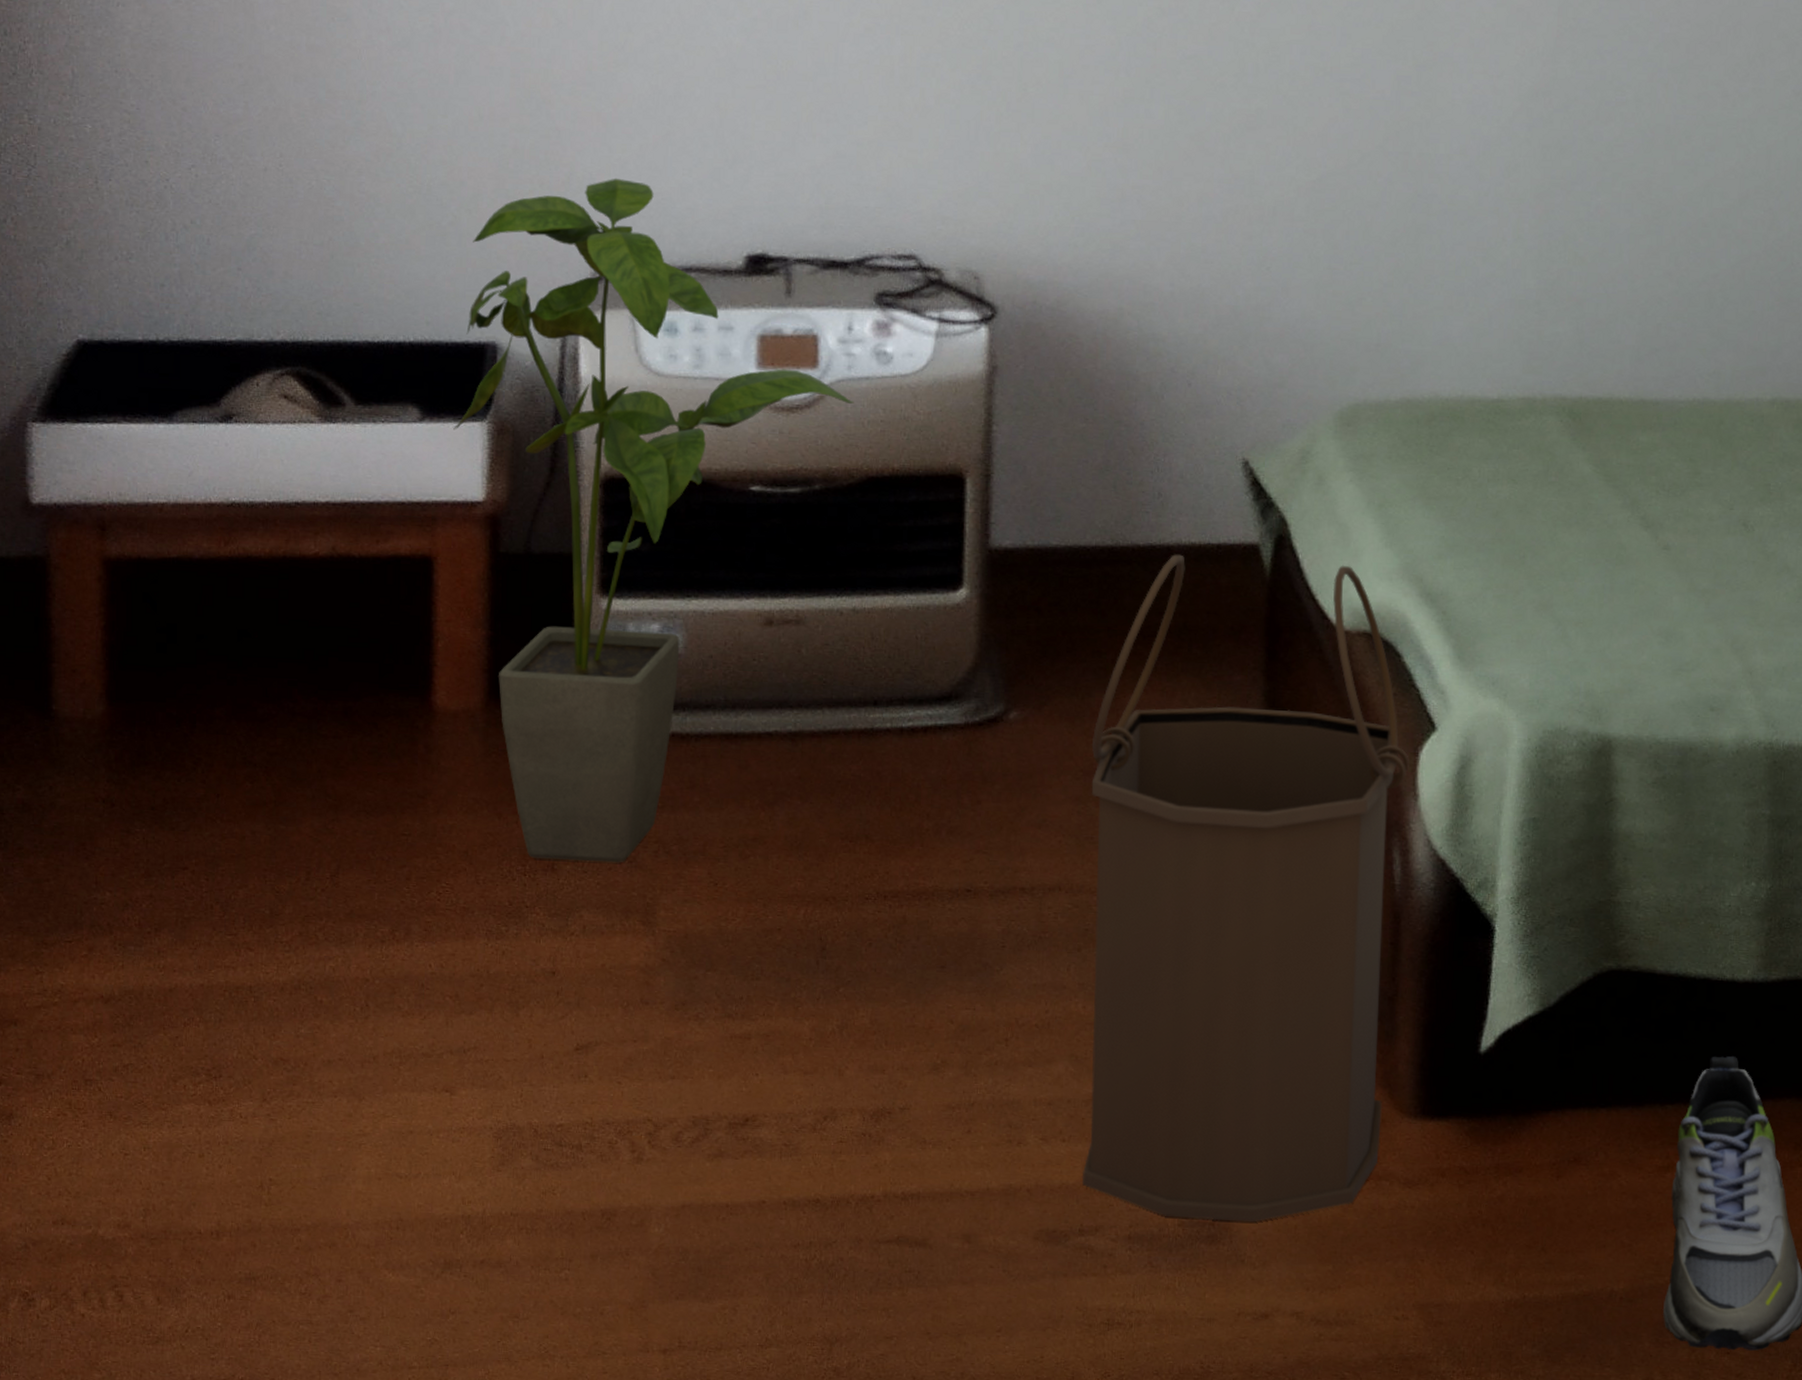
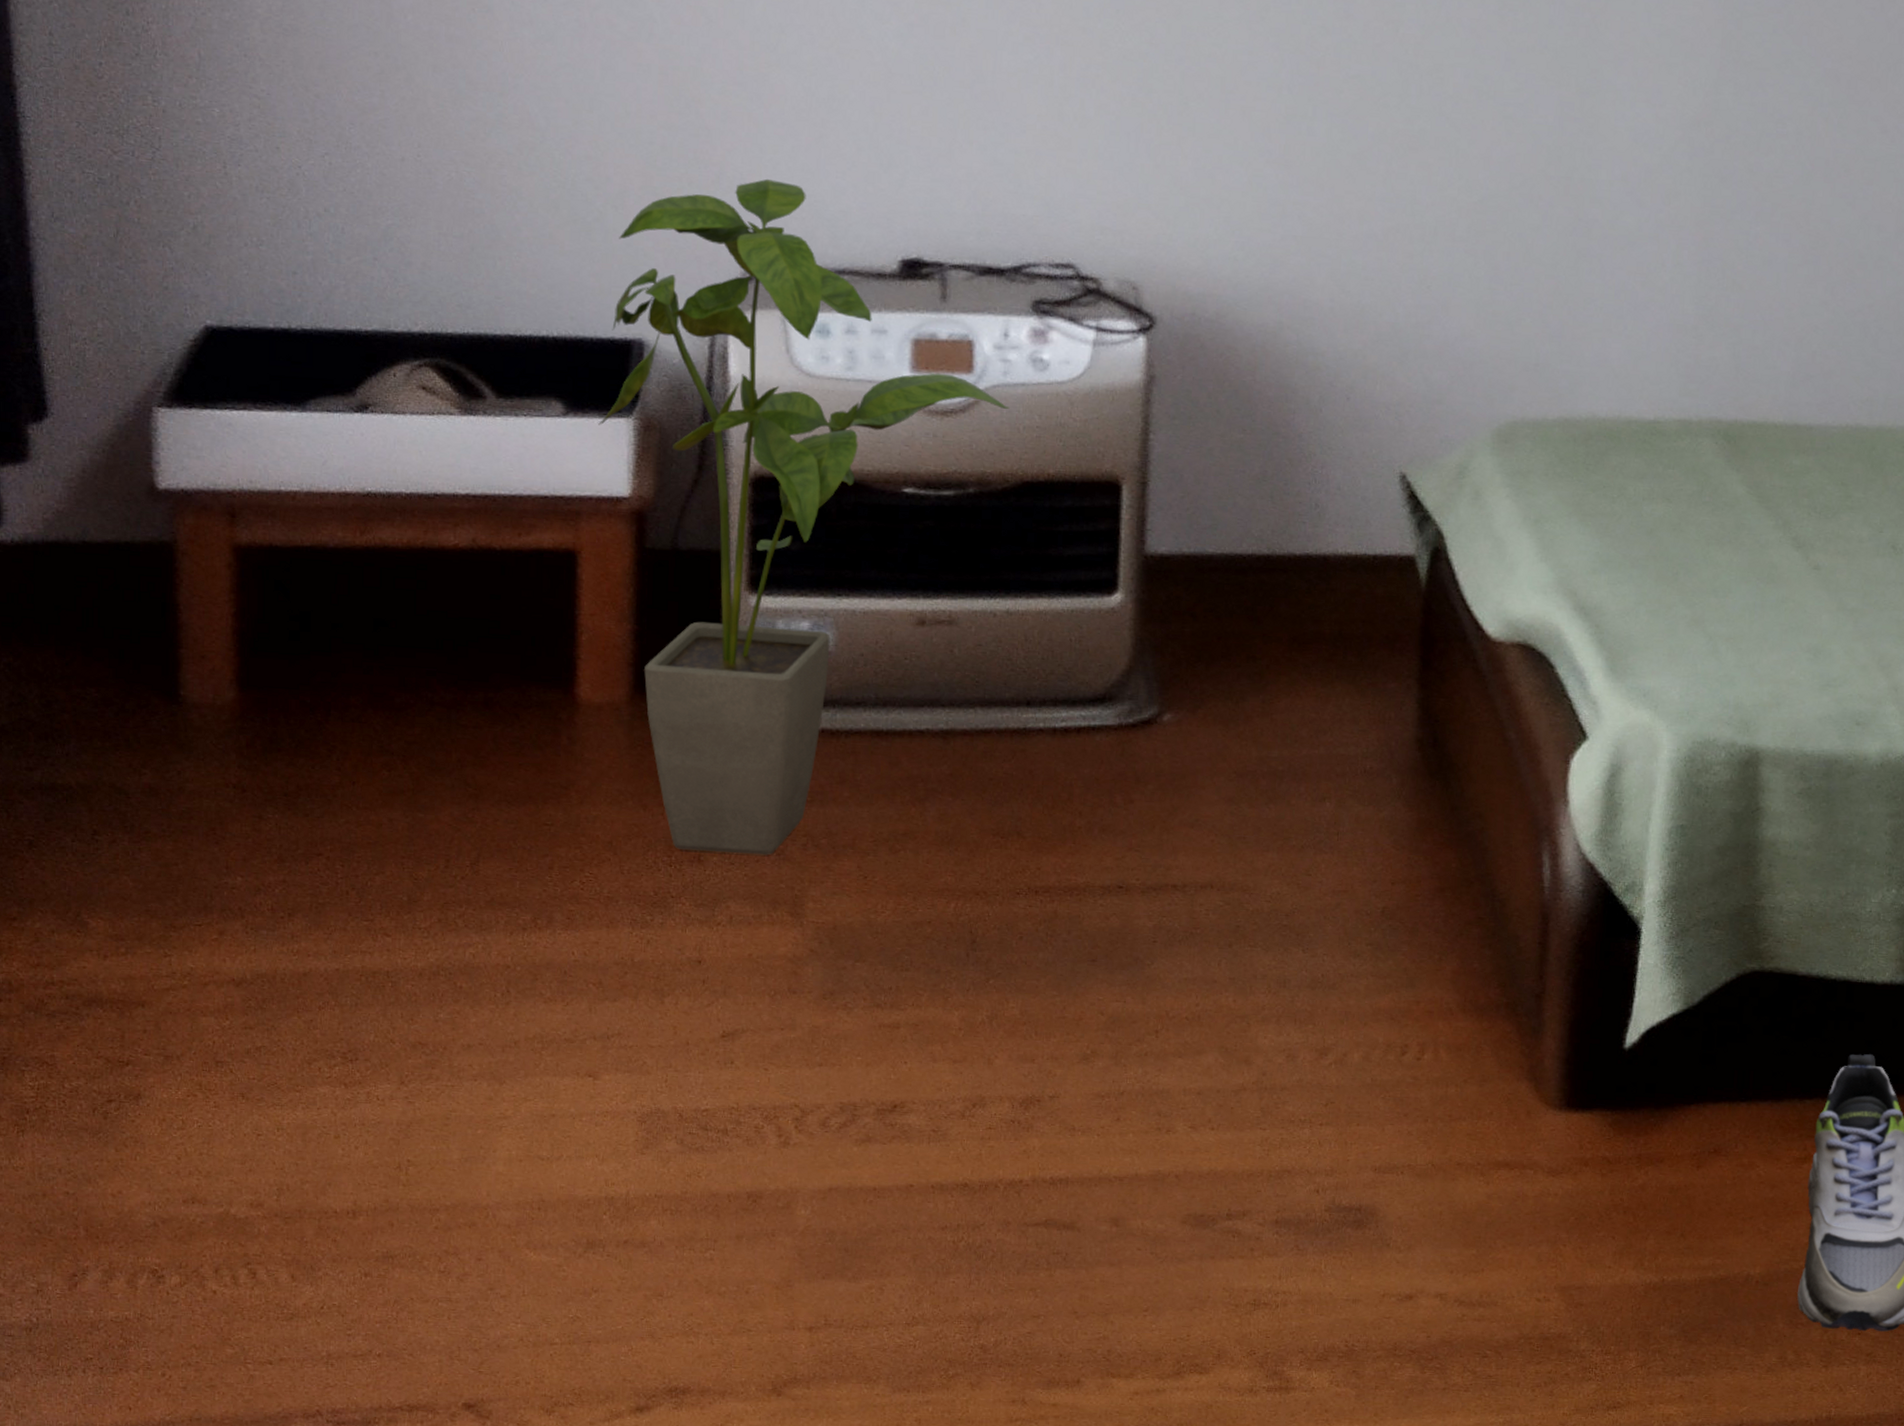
basket: present [1081,554,1409,1223] -> none [1230,564,1560,1208]

